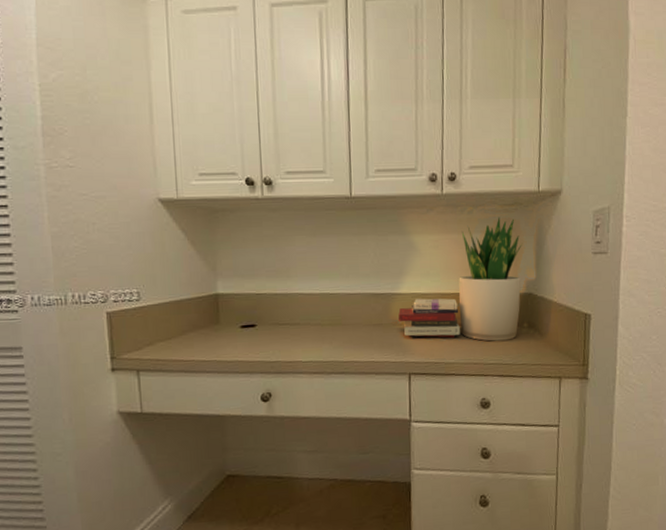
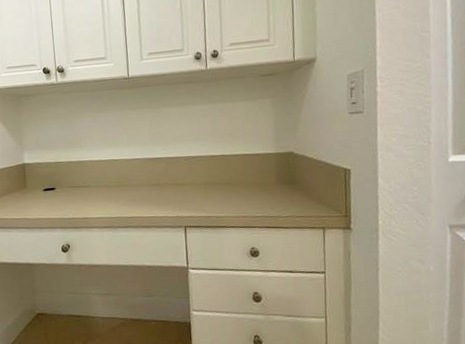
books: present [398,298,460,338] -> none [173,159,229,195]
planter: present [458,216,523,342] -> none [225,85,283,197]

